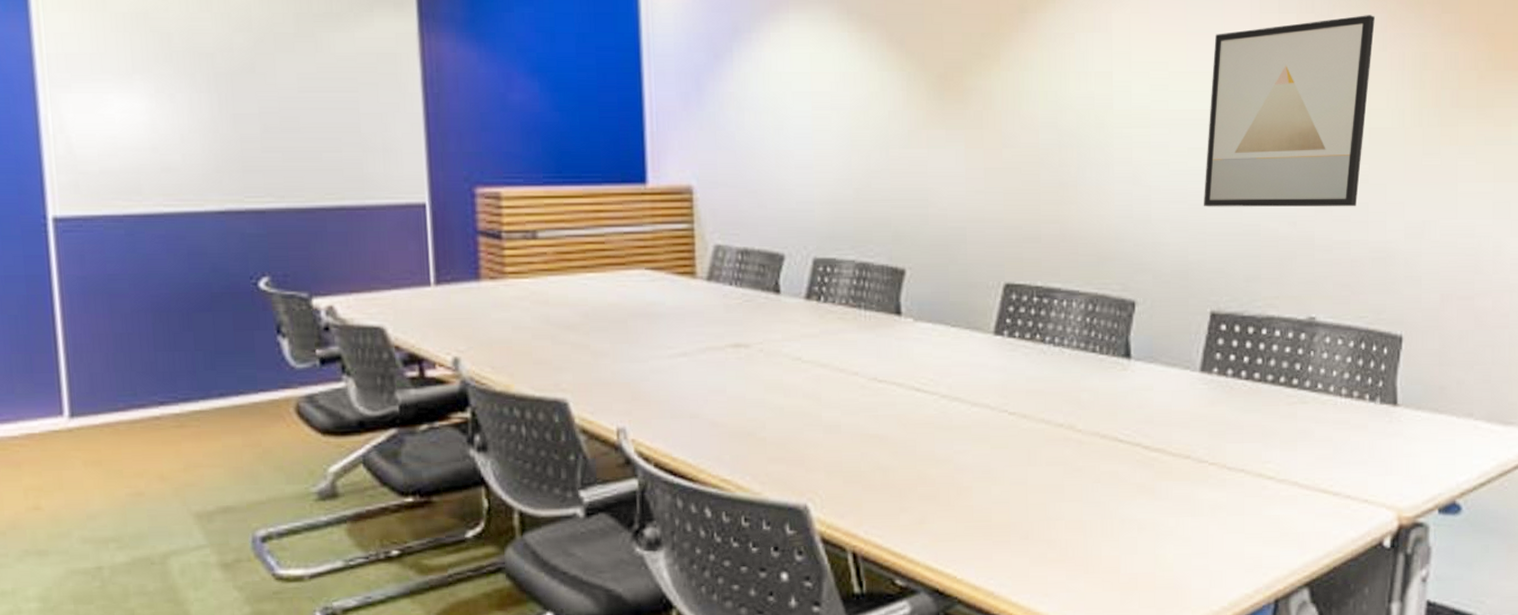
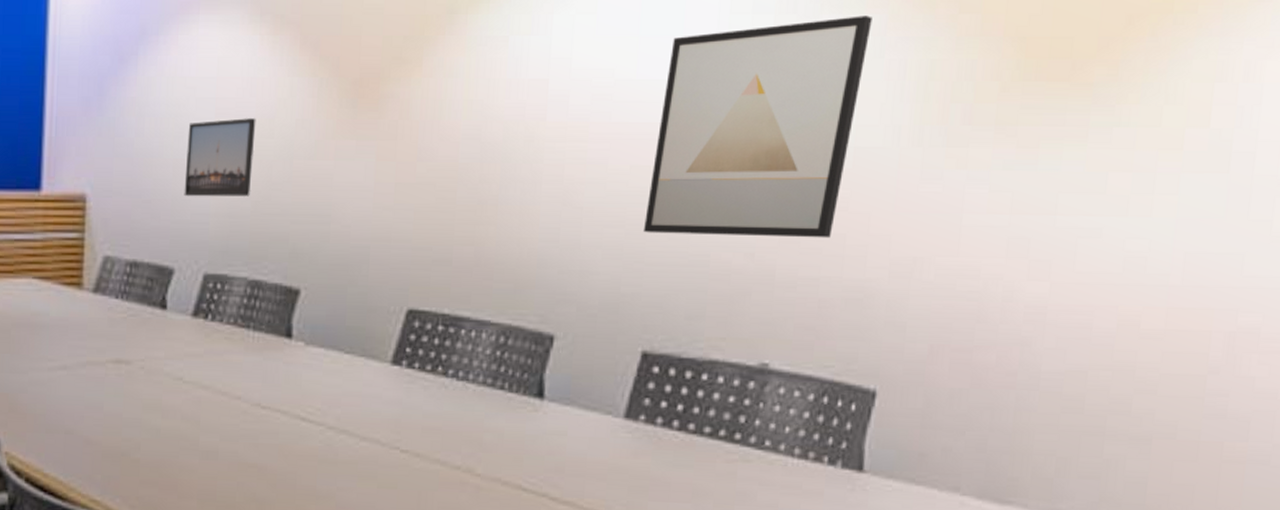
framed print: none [787,111,852,186] -> present [184,118,256,197]

